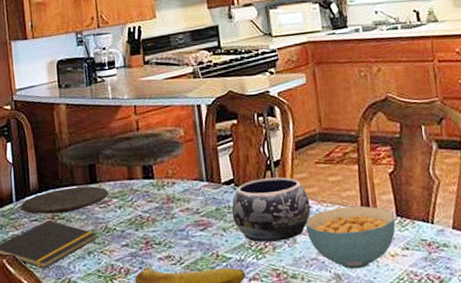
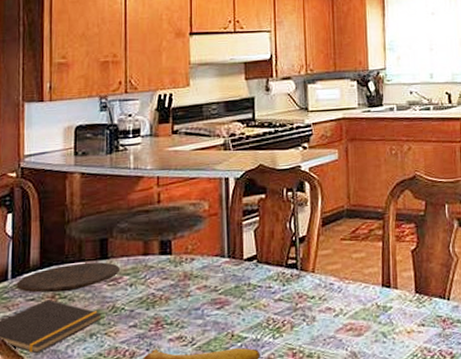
decorative bowl: present [231,177,311,242] -> none [252,253,332,321]
cereal bowl: present [305,206,396,270] -> none [325,283,414,347]

